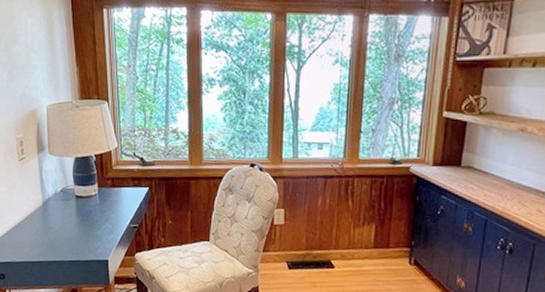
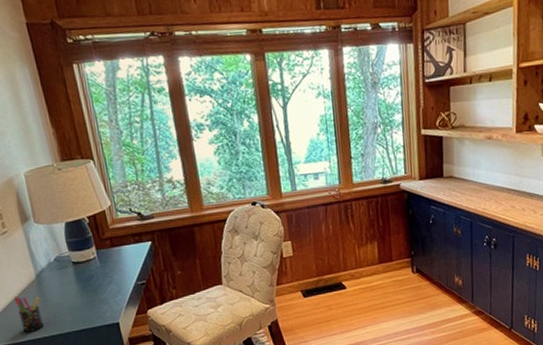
pen holder: none [21,219,43,254] -> present [13,297,44,332]

